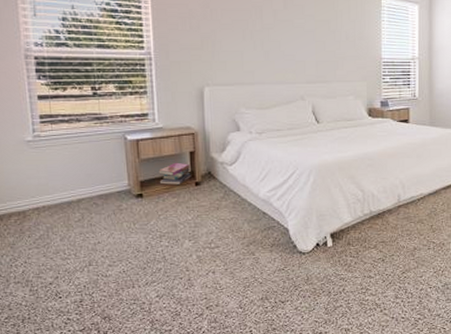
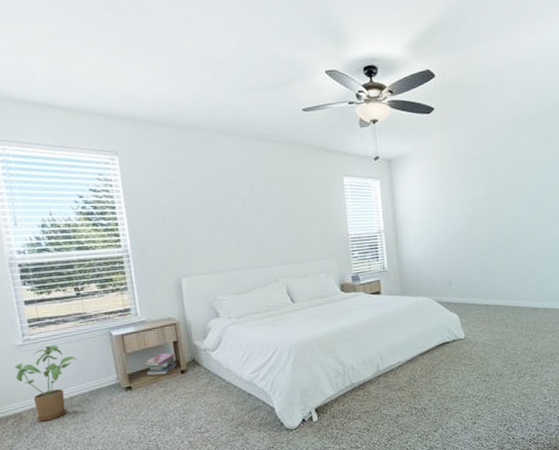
house plant: none [21,144,89,222] -> present [14,345,78,422]

